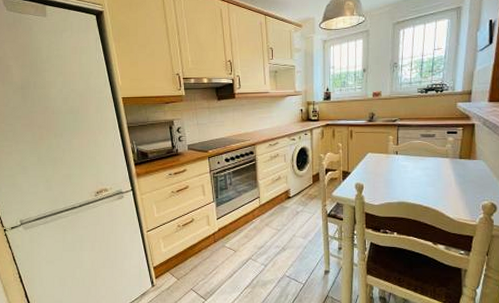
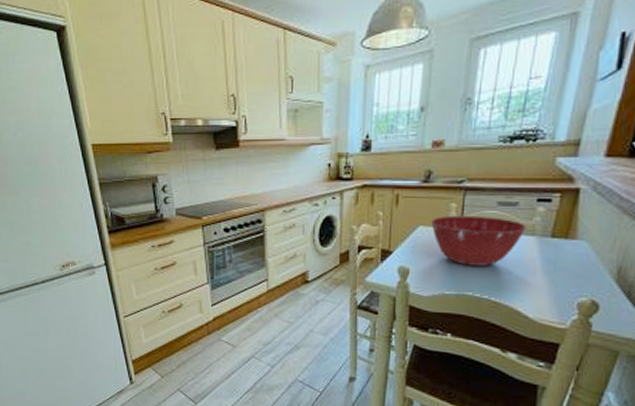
mixing bowl: none [376,144,443,181] -> present [431,215,527,266]

